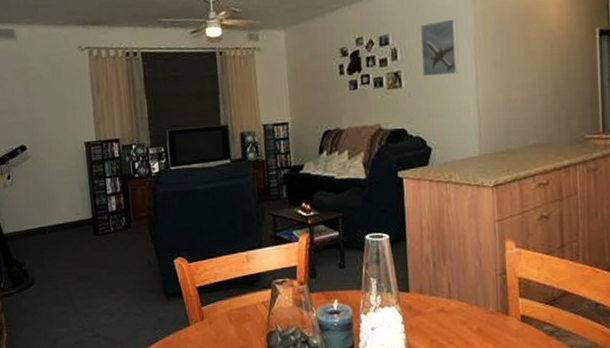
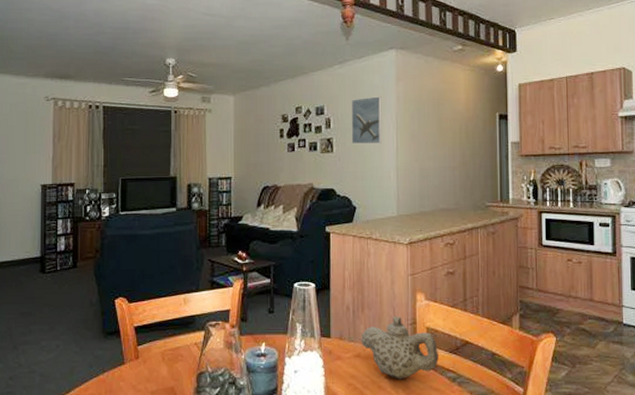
teapot: none [443,266,533,334] -> present [361,316,438,379]

